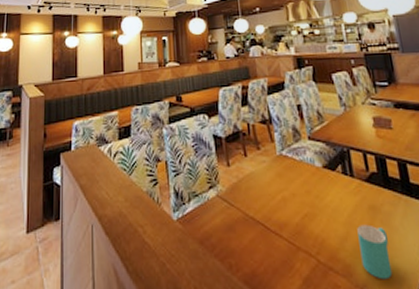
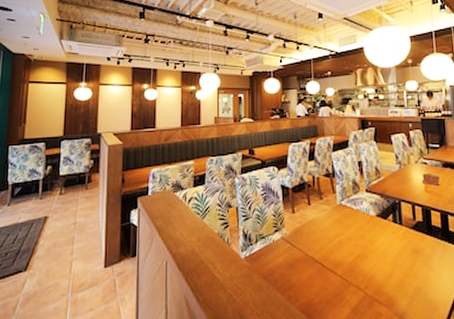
cup: present [357,224,393,280] -> none [401,264,427,309]

